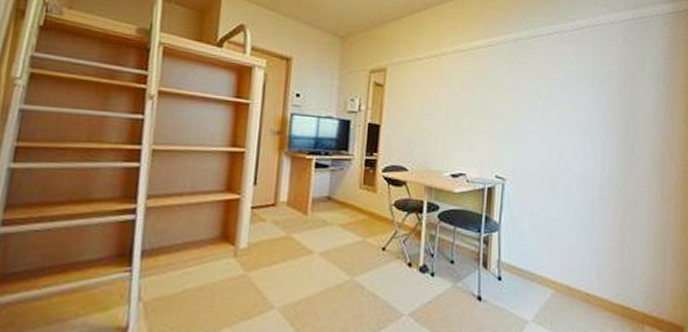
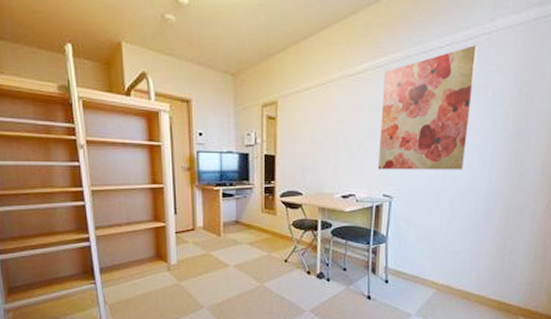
wall art: none [491,35,584,155] -> present [378,45,478,170]

